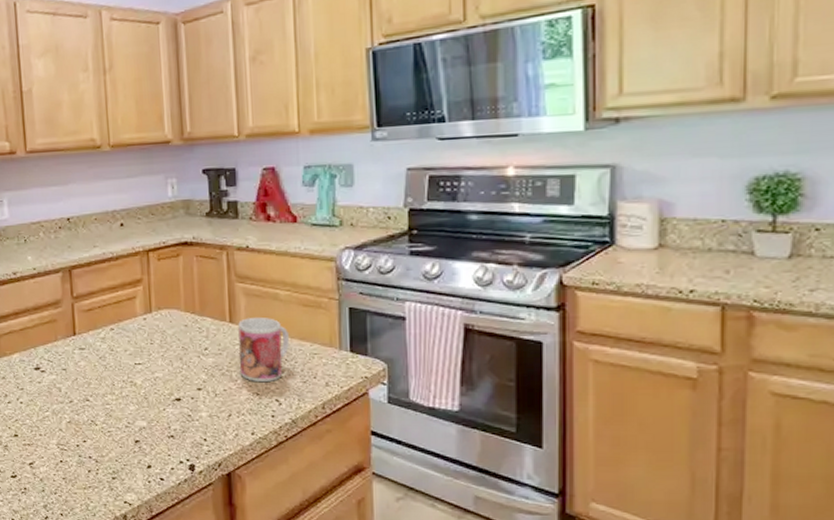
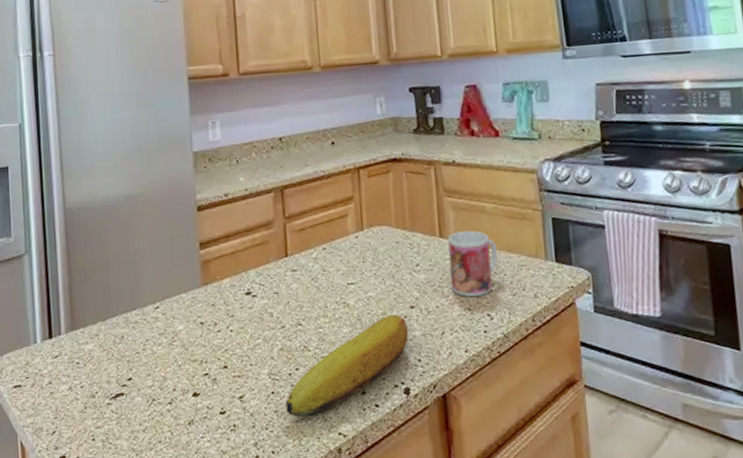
fruit: none [74,395,195,485] -> present [286,314,409,417]

